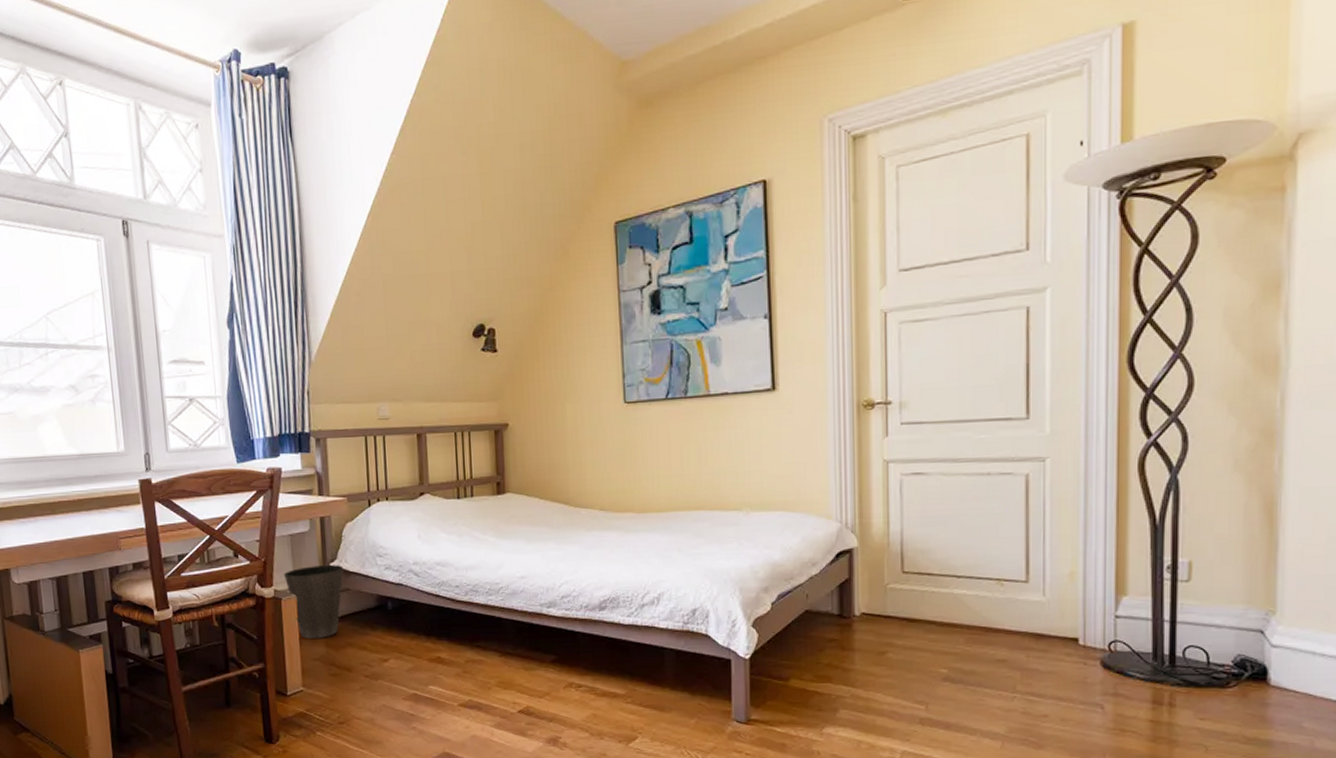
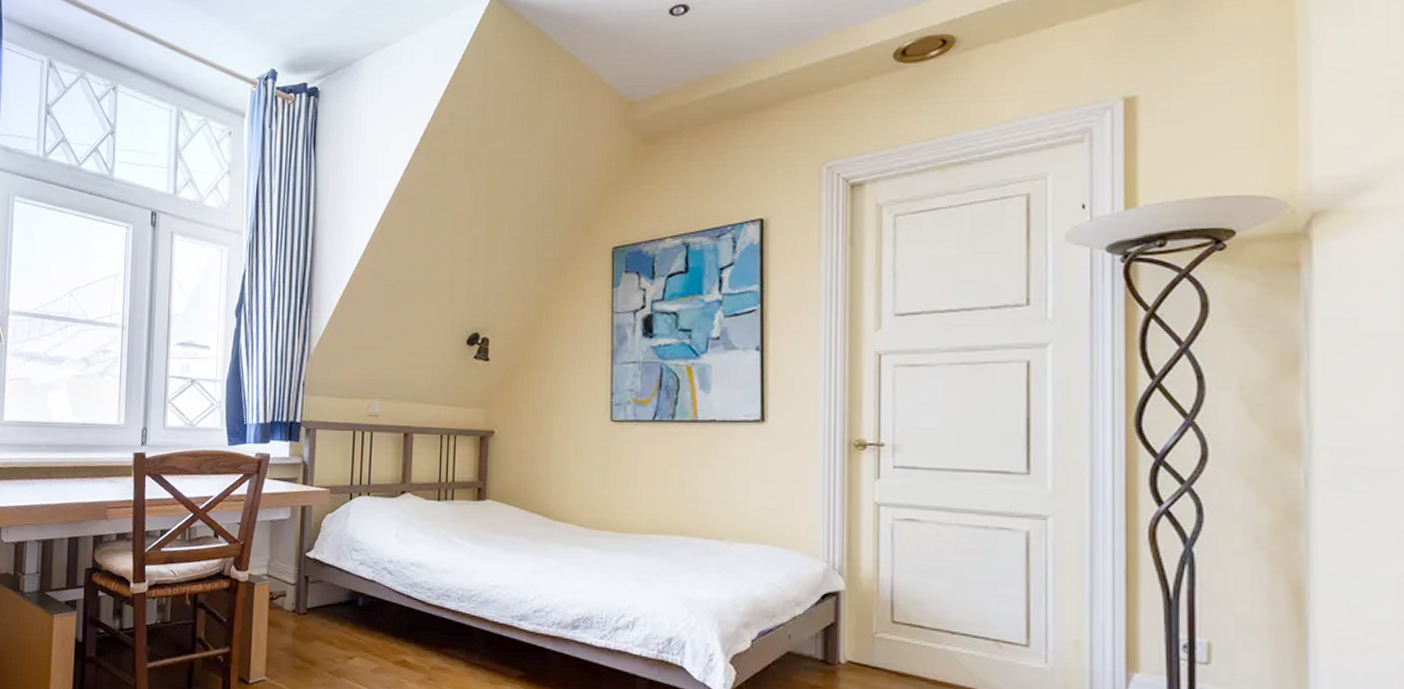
waste basket: present [283,564,344,639] -> none [259,553,319,628]

